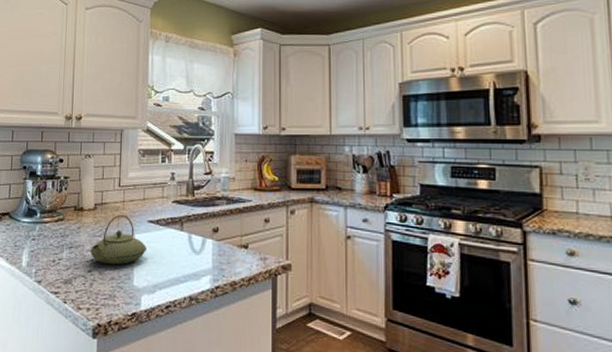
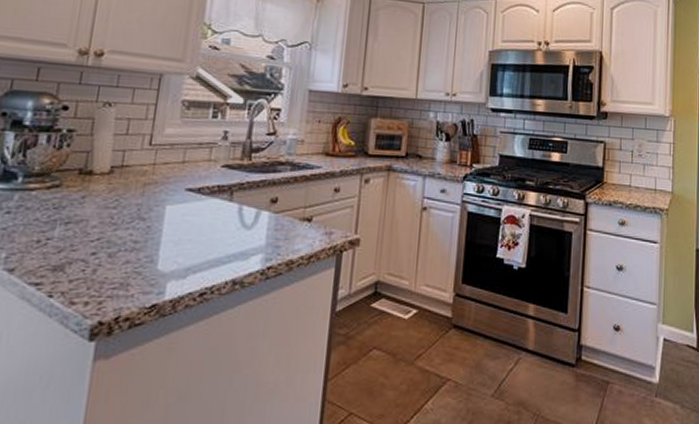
teapot: present [90,214,146,265] -> none [97,180,181,245]

